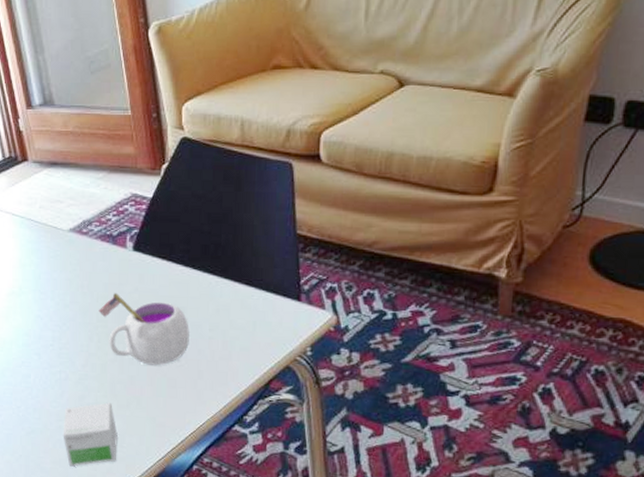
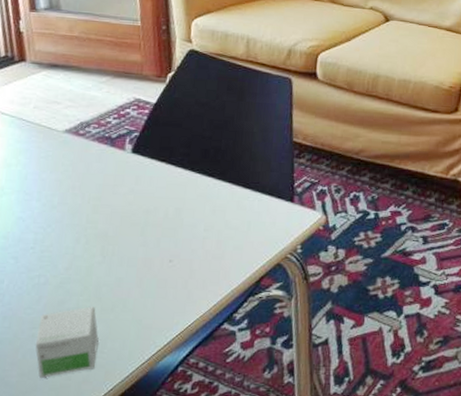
mug: present [98,293,191,366] -> none [89,194,185,267]

